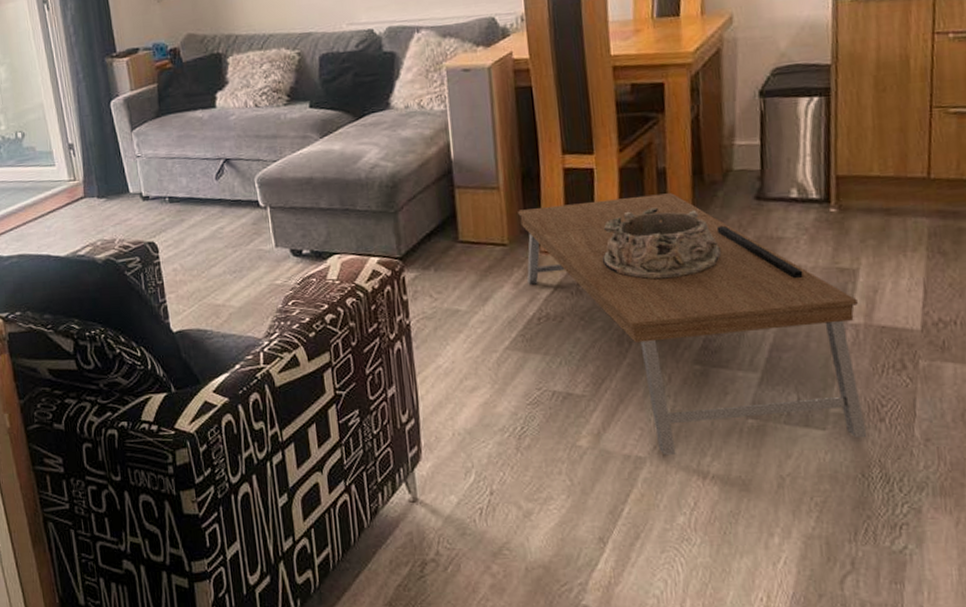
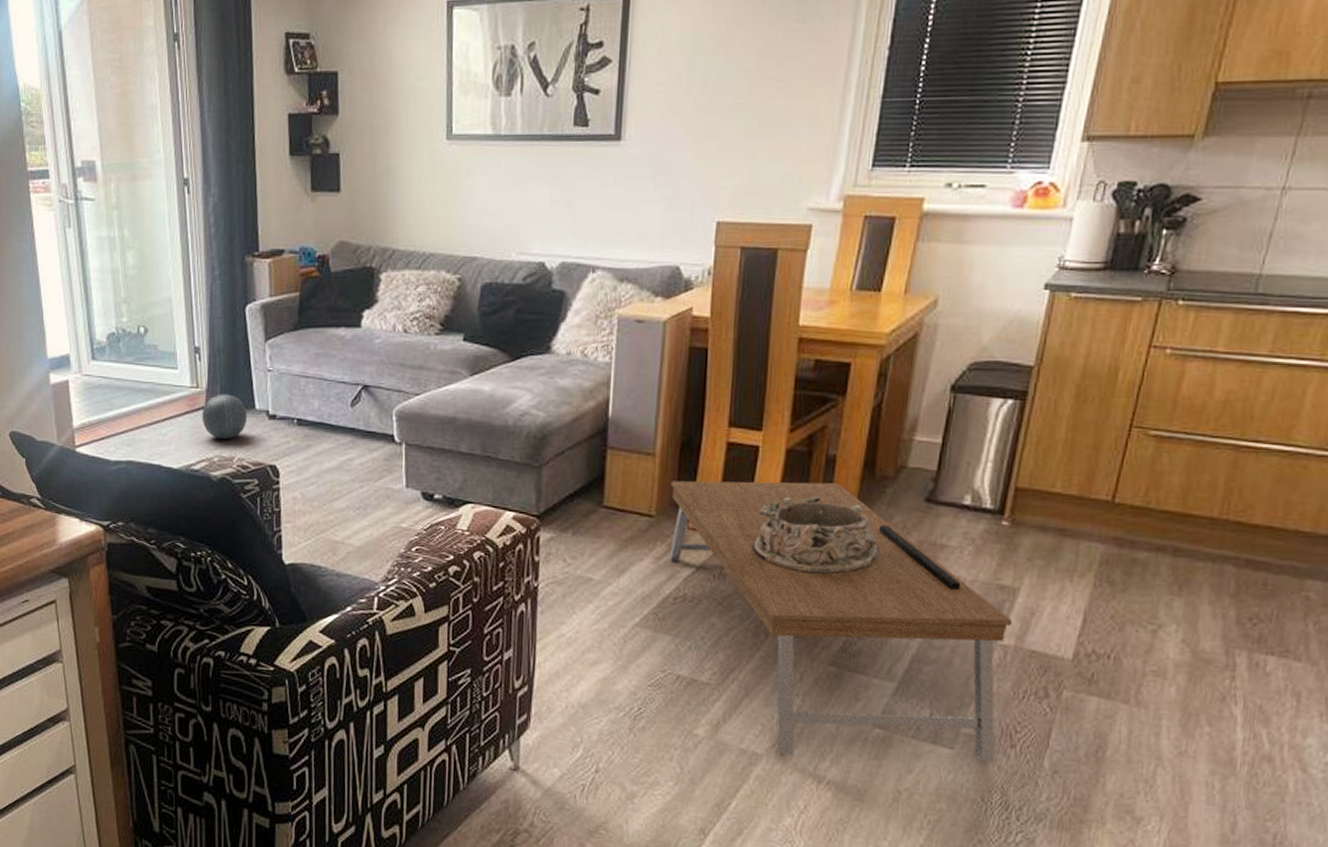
ball: none [81,182,123,224] -> present [201,394,247,439]

